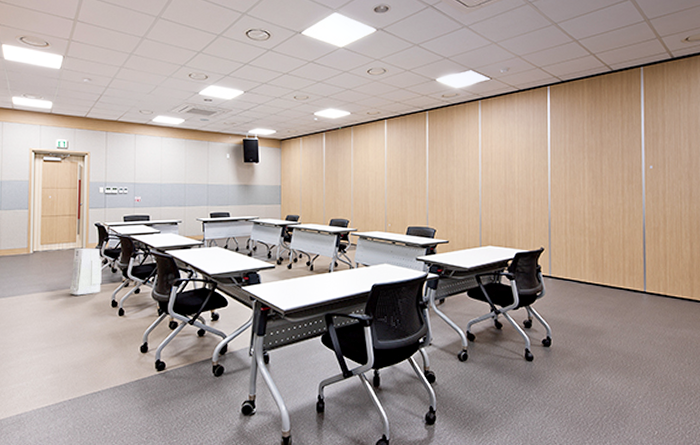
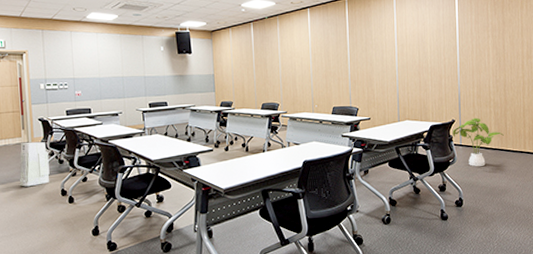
house plant: none [541,247,600,303] -> present [453,117,504,167]

